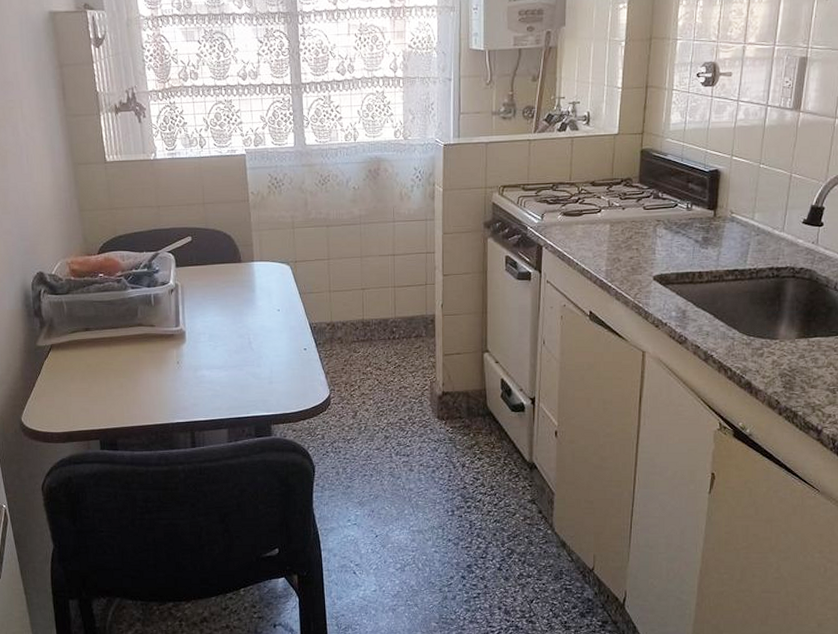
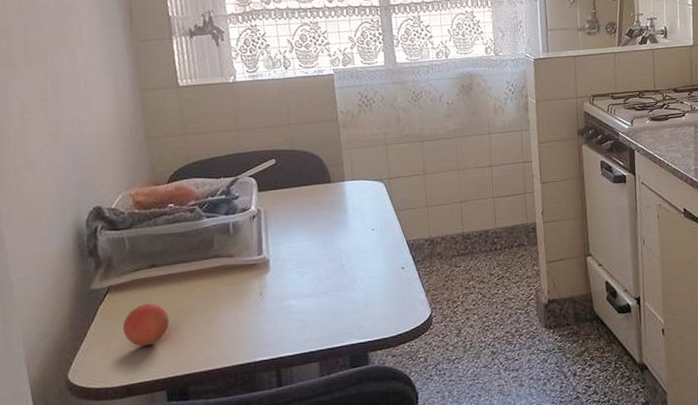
fruit: none [63,362,101,400] -> present [122,303,169,347]

